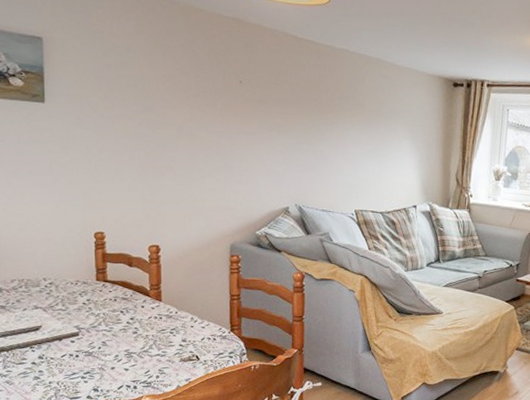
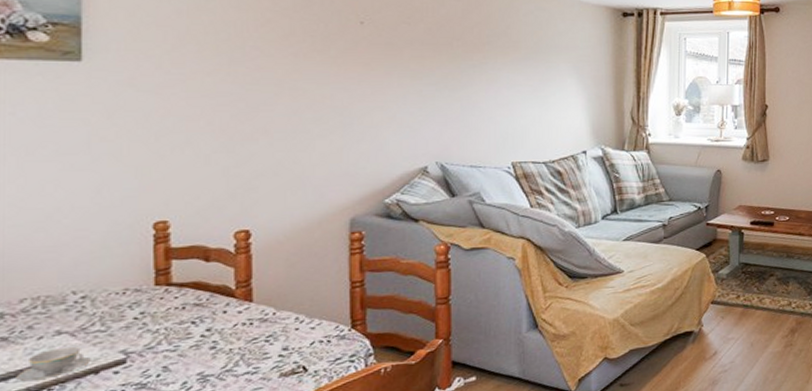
teacup: none [11,318,57,340] -> present [16,346,91,382]

